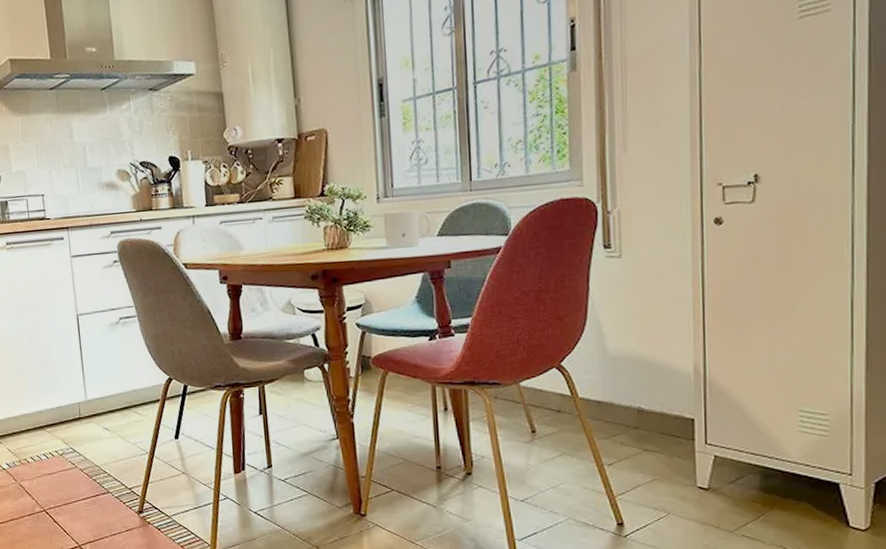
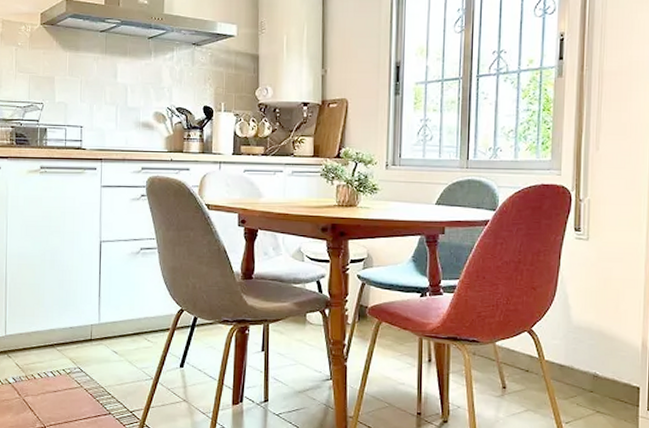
mug: present [383,209,432,249] -> none [389,178,432,212]

